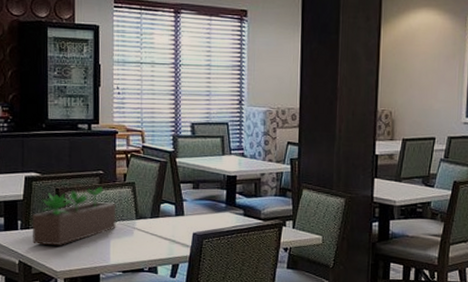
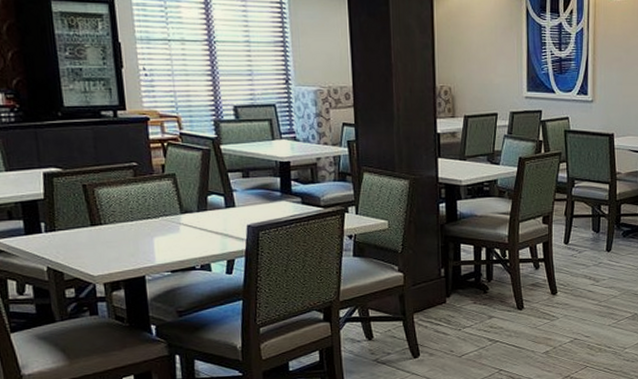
succulent planter: present [32,186,117,245] -> none [57,180,160,248]

